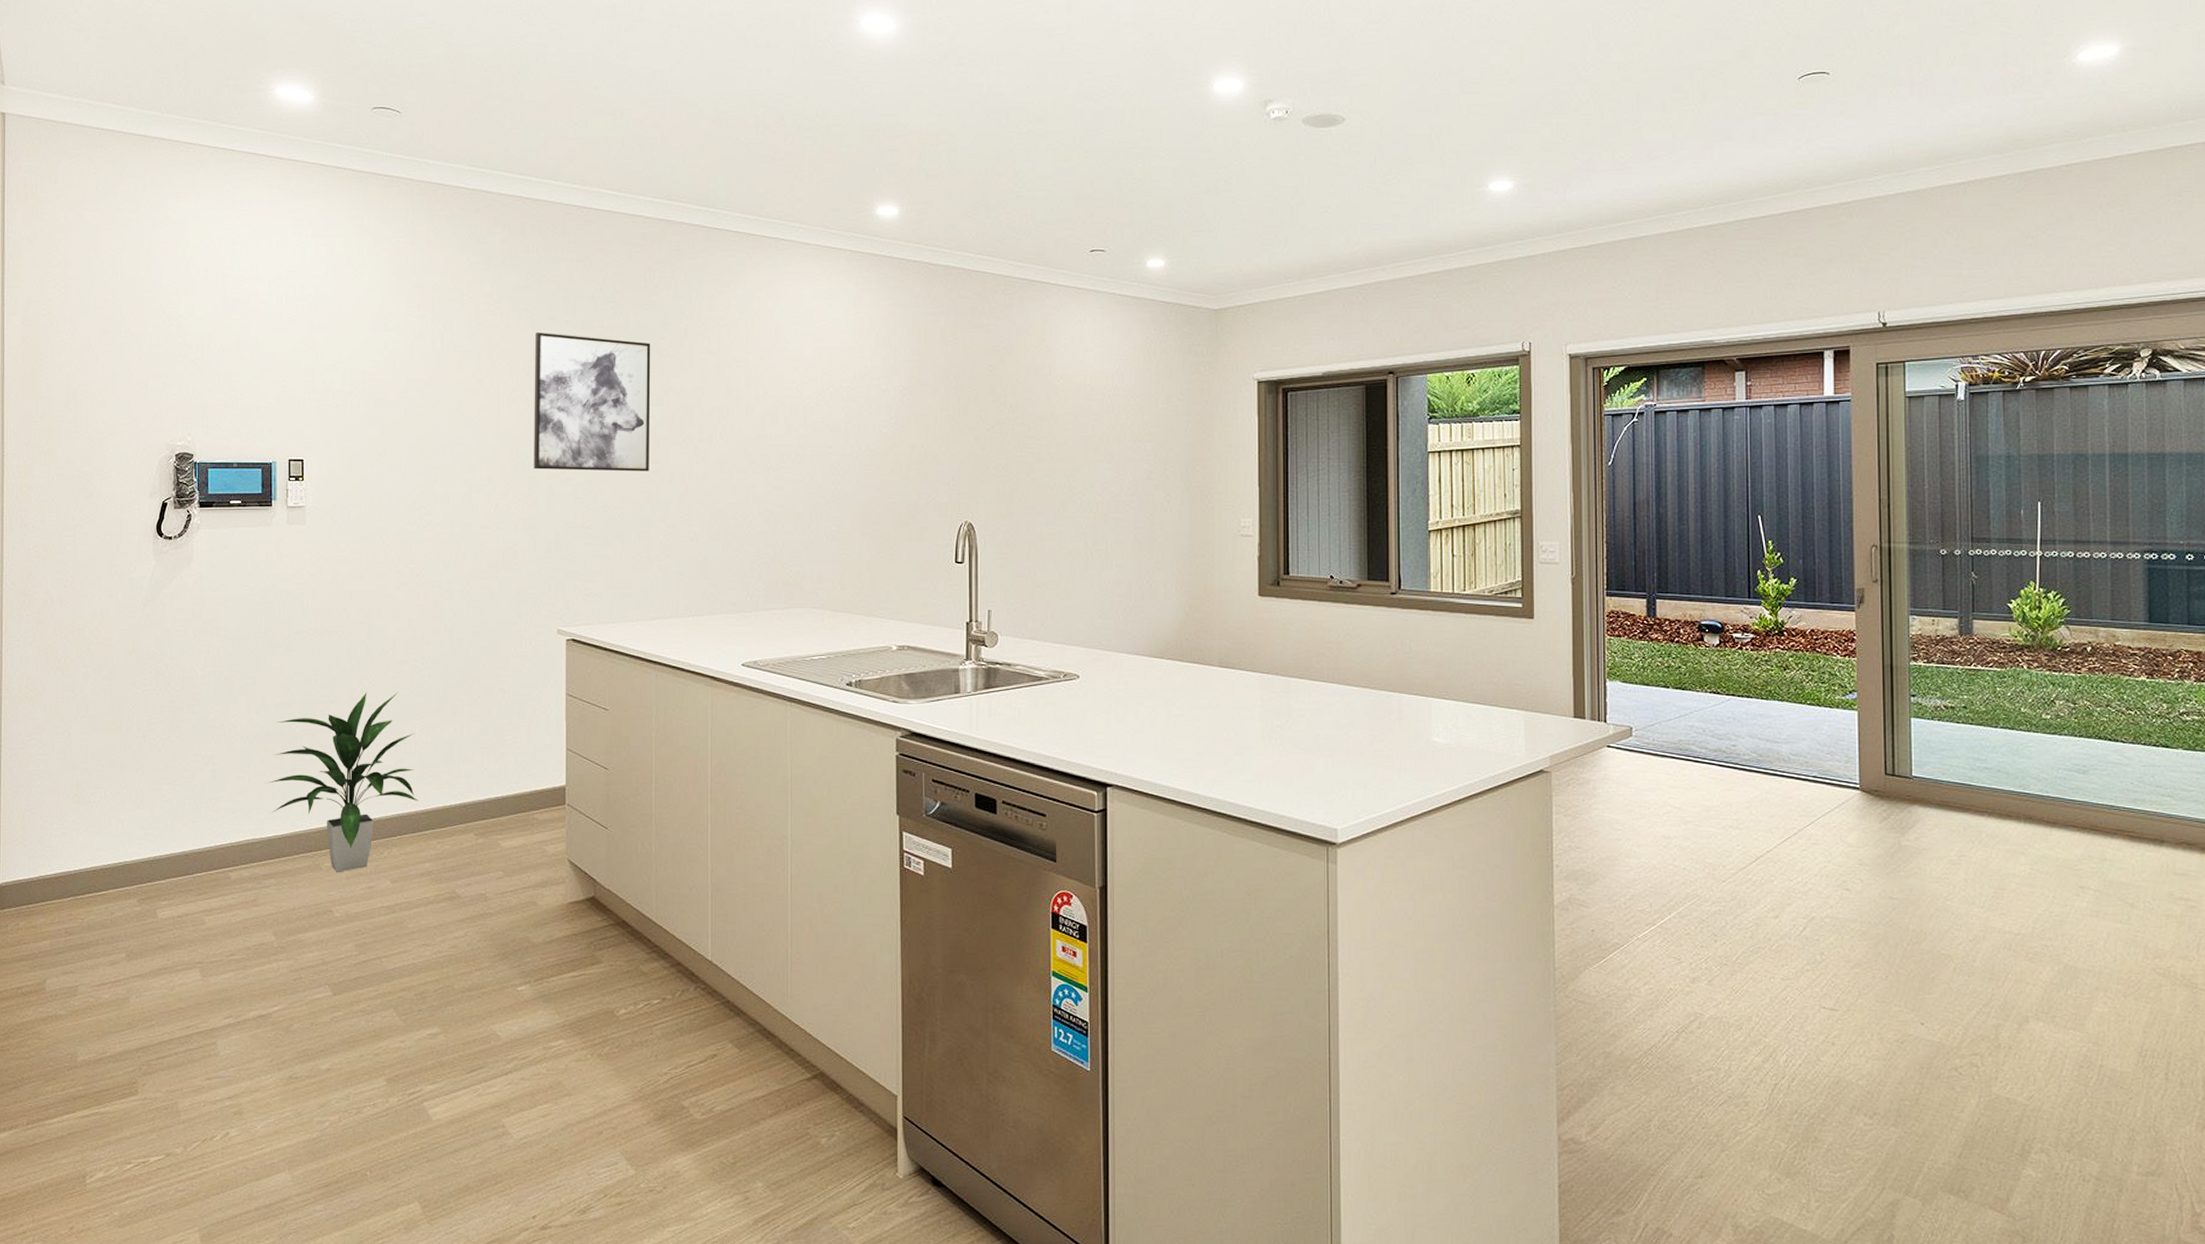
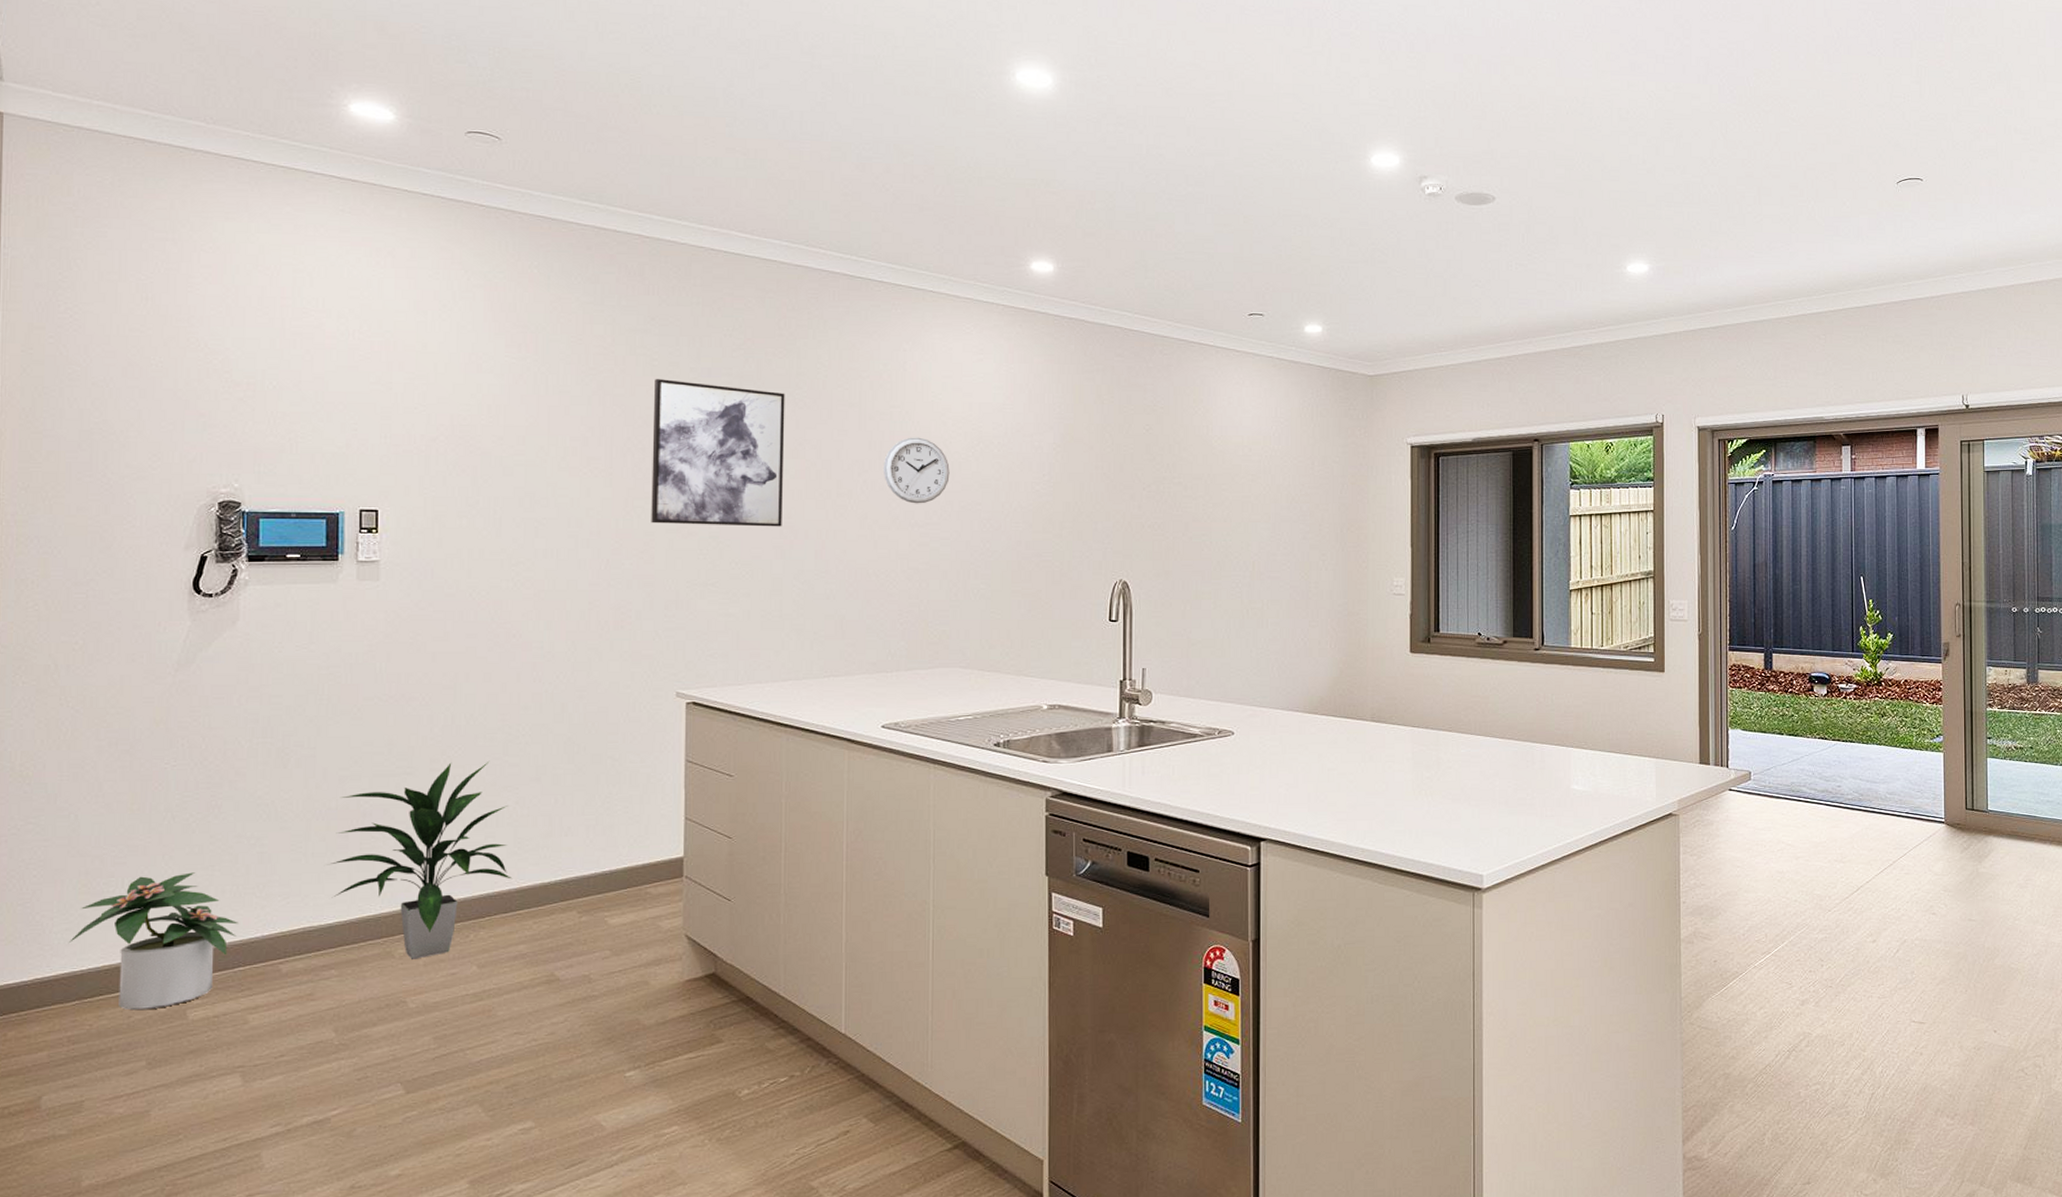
potted plant: none [65,786,196,908] -> present [69,872,238,1010]
wall clock: none [740,383,802,448] -> present [883,437,950,504]

